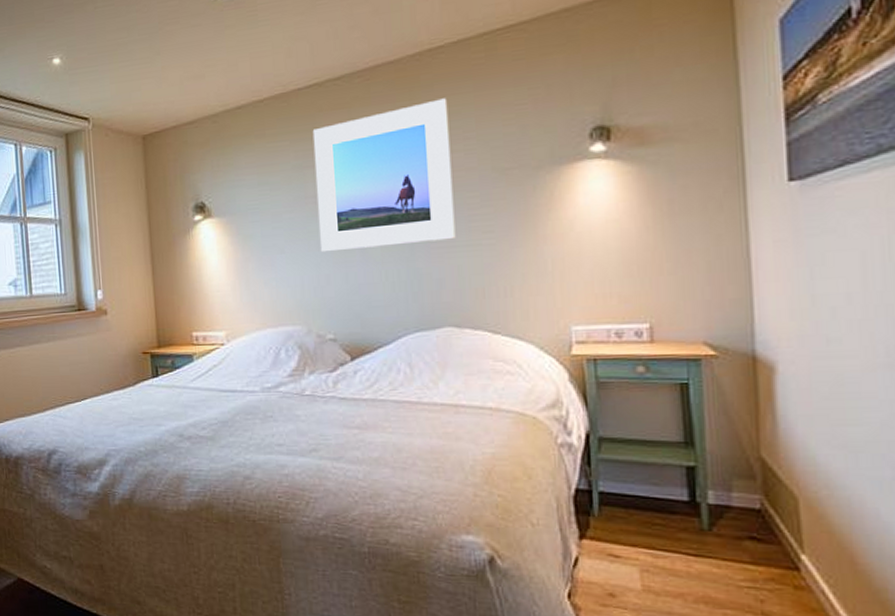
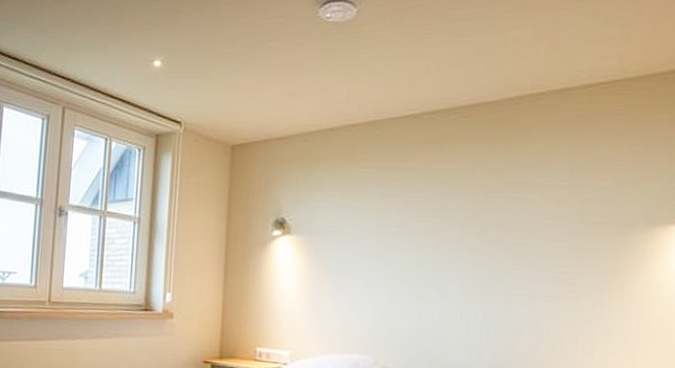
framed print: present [312,98,456,253] -> none [397,144,544,288]

